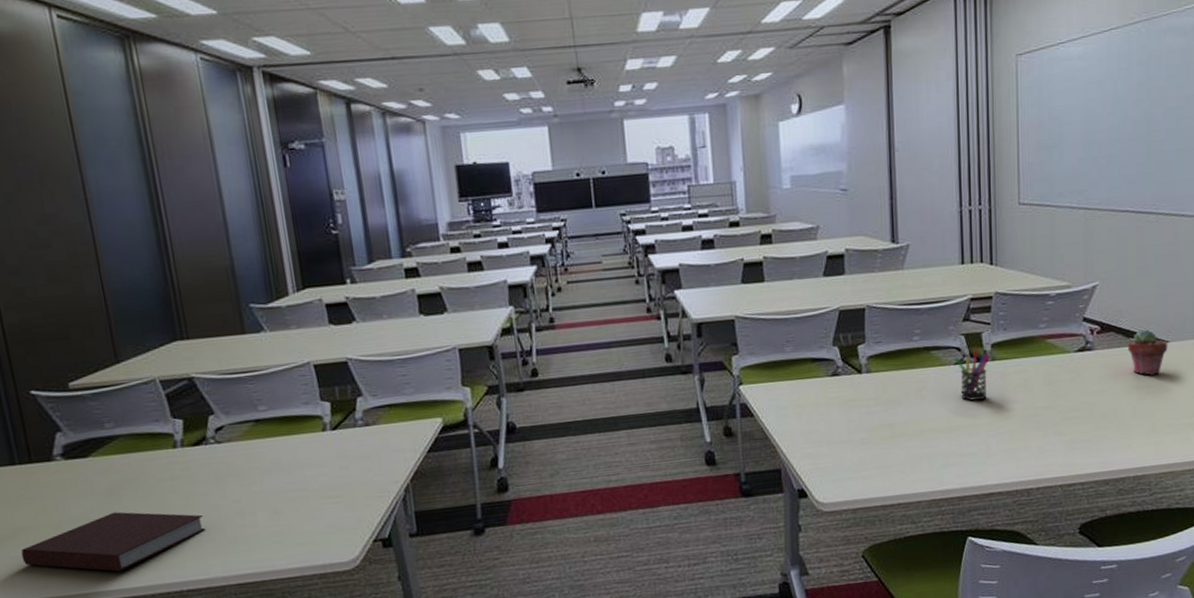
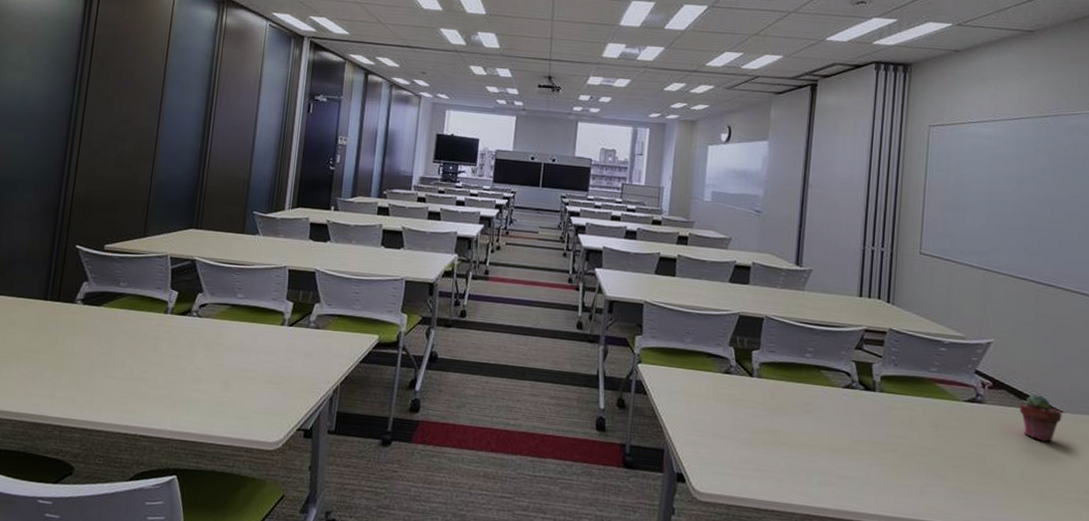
notebook: present [21,512,206,572] -> none [27,355,170,406]
pen holder: present [954,349,990,401] -> none [843,377,879,428]

